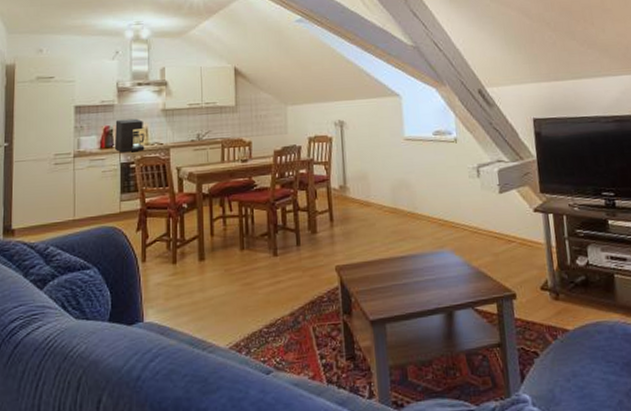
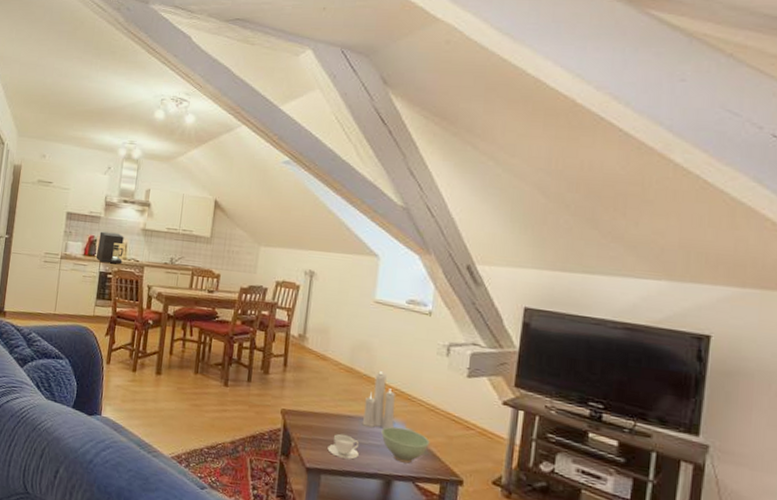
teacup: none [387,276,418,302] -> present [327,433,360,459]
candle: none [414,205,445,263] -> present [362,371,395,429]
bowl: none [434,256,480,291] -> present [381,426,430,464]

